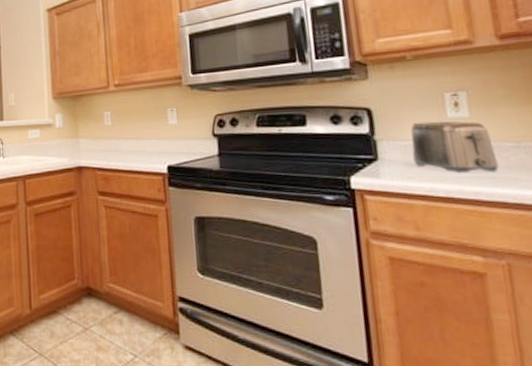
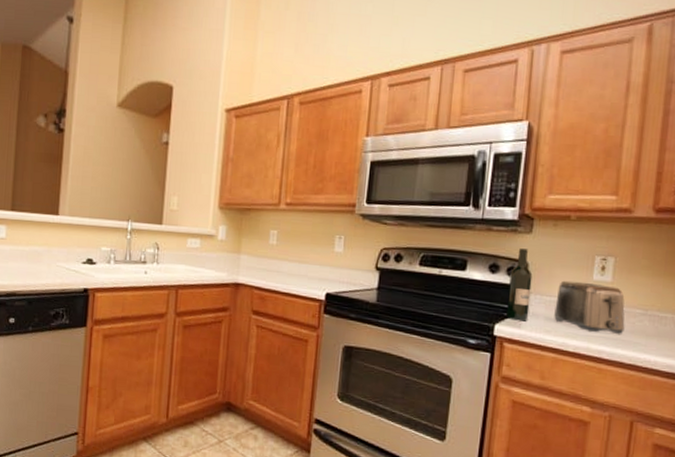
wine bottle: none [354,95,386,171] -> present [506,248,533,322]

